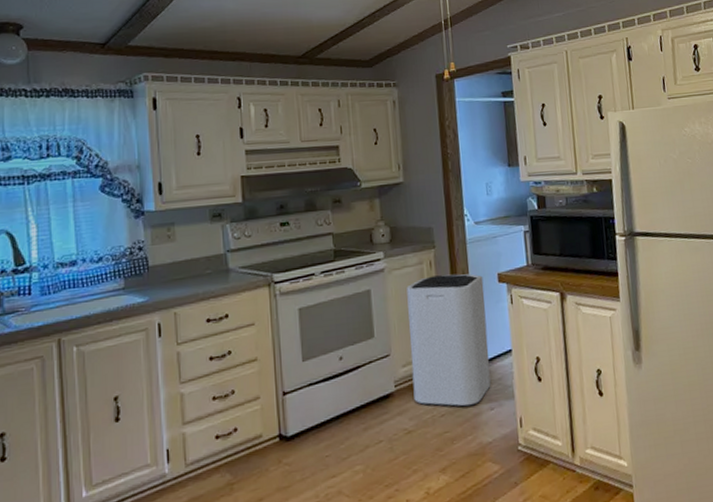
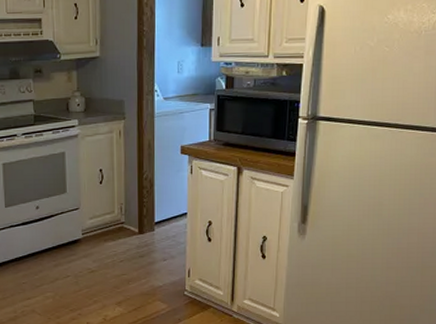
trash can: present [406,274,491,407] -> none [97,144,167,256]

